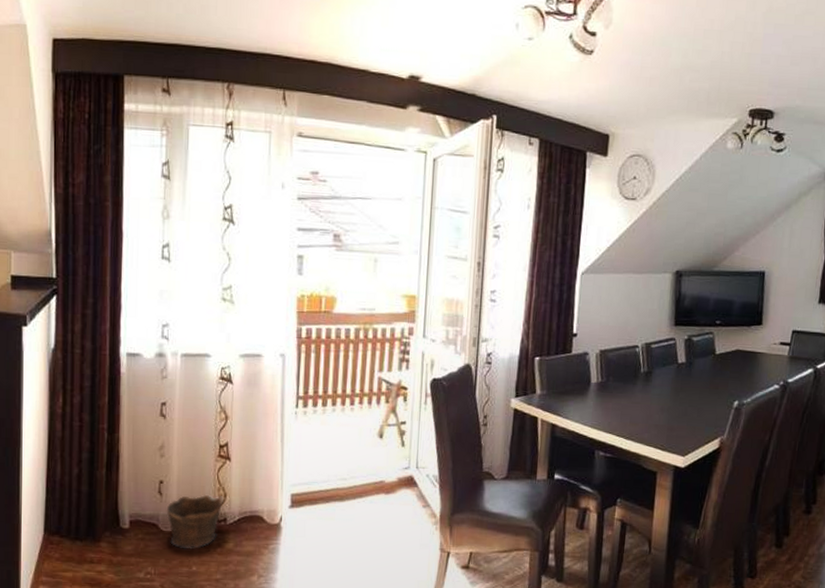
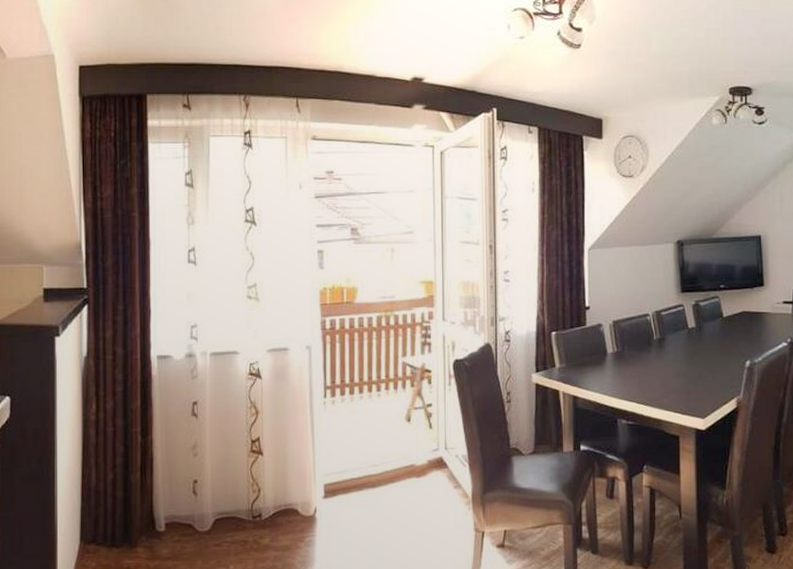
clay pot: present [166,494,224,549] -> none [201,491,258,548]

